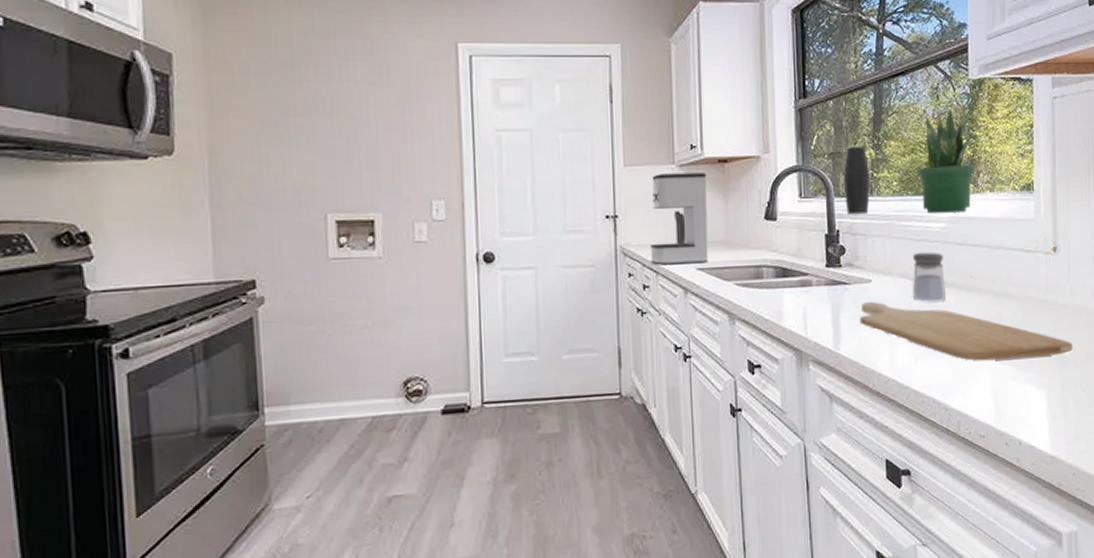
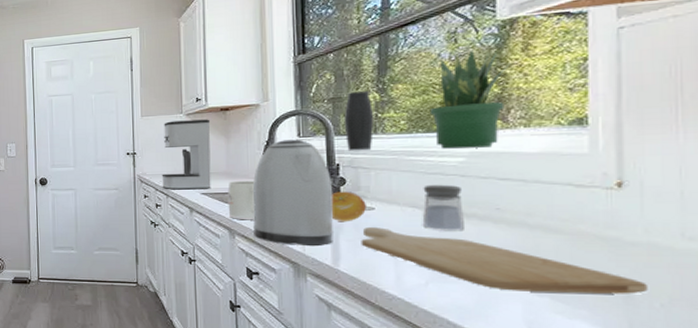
mug: none [727,251,756,301] -> present [228,181,255,220]
kettle: none [753,200,835,329] -> present [252,139,335,245]
fruit: none [831,262,864,298] -> present [331,191,366,222]

